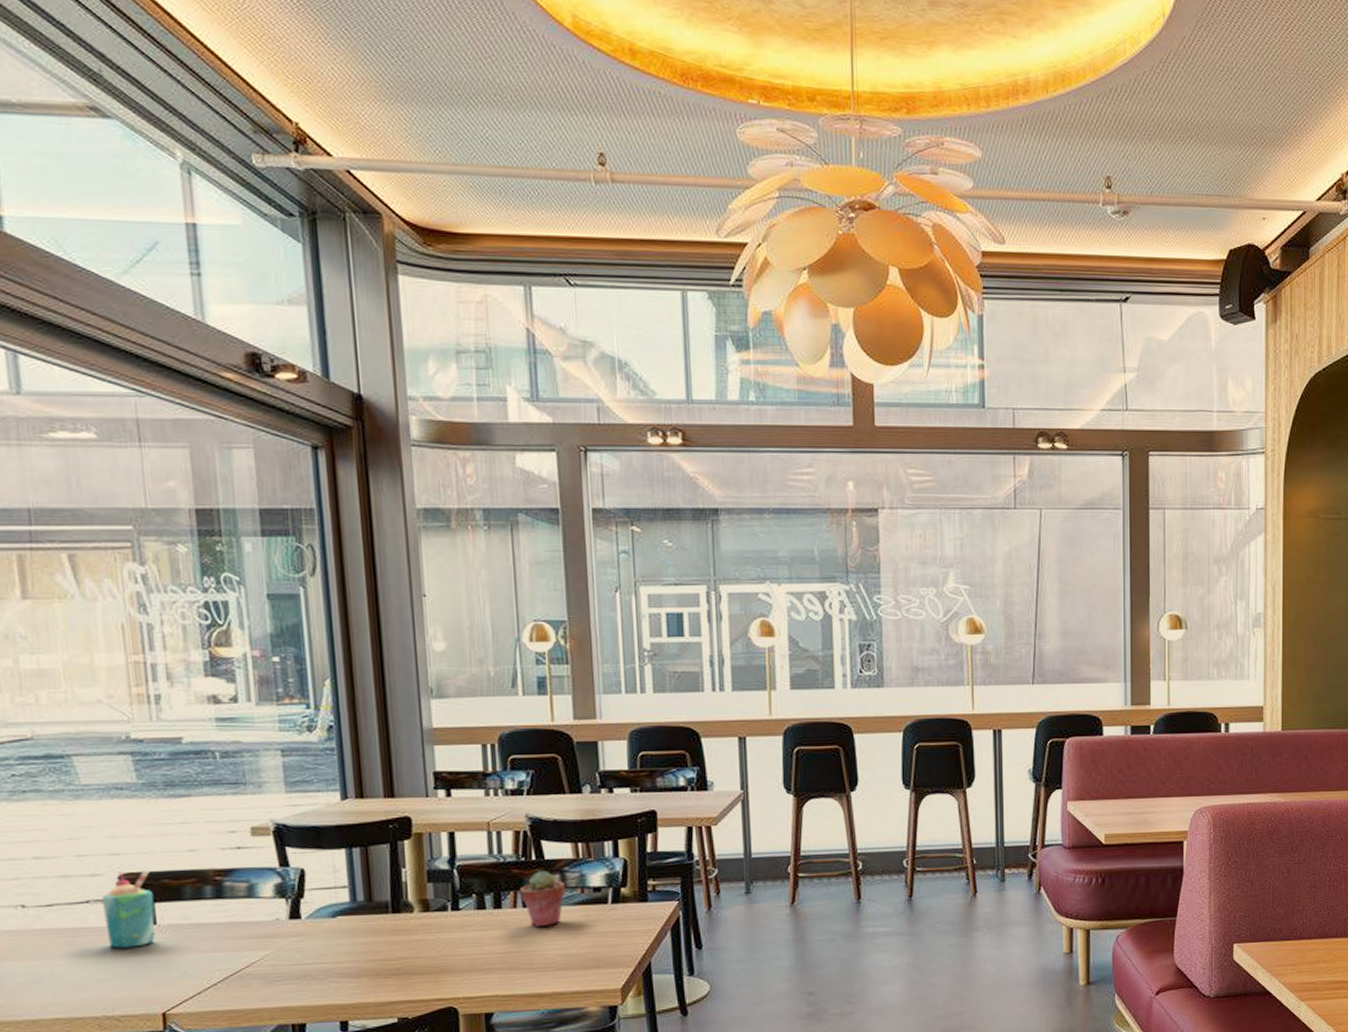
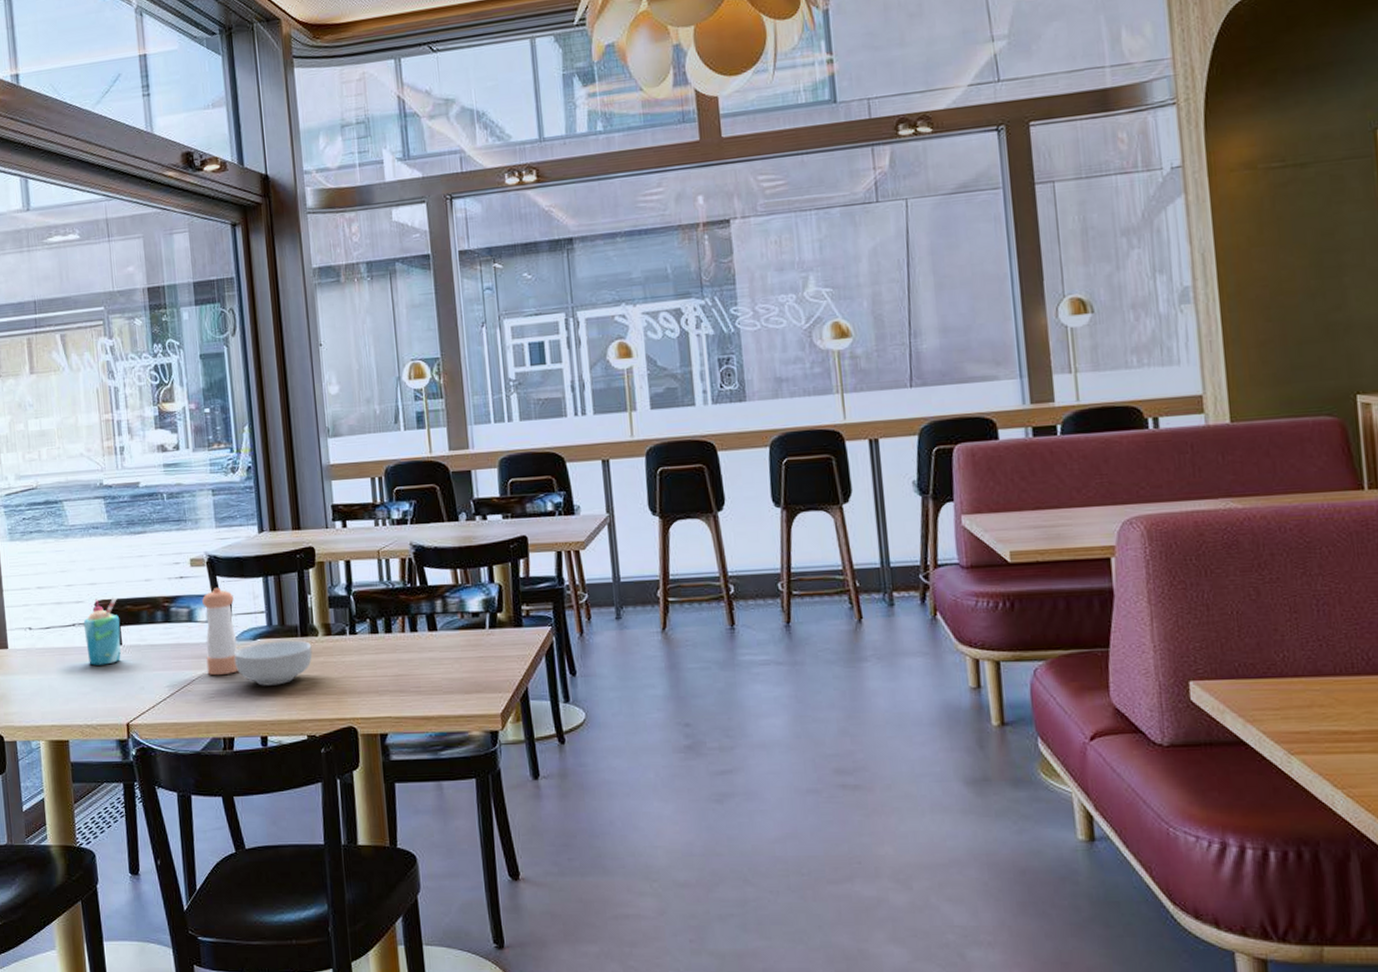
pepper shaker: none [266,860,313,957] -> present [202,588,239,676]
cereal bowl: none [307,917,406,967] -> present [234,640,313,686]
potted succulent: present [519,871,565,927] -> none [406,596,447,651]

